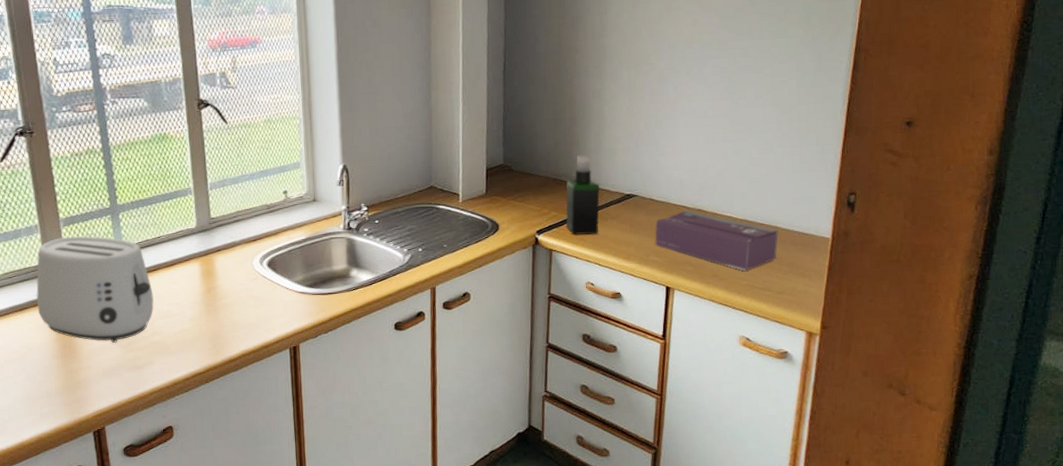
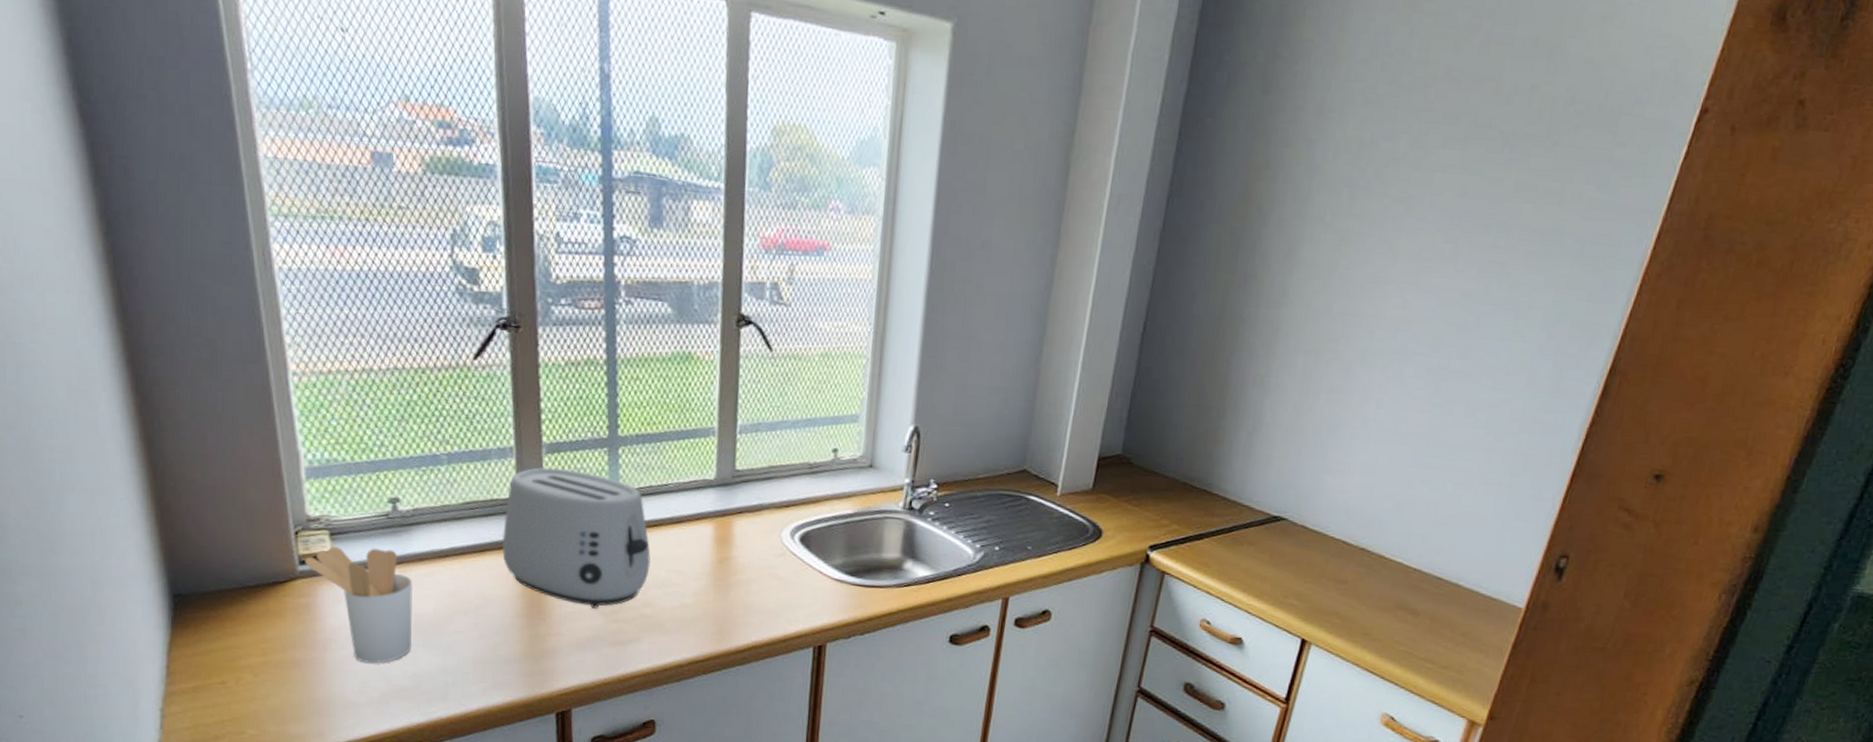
spray bottle: present [566,154,600,236] -> none [1188,456,1241,561]
tissue box: present [655,210,778,271] -> none [1298,547,1459,634]

